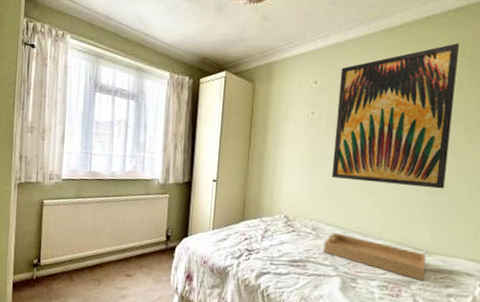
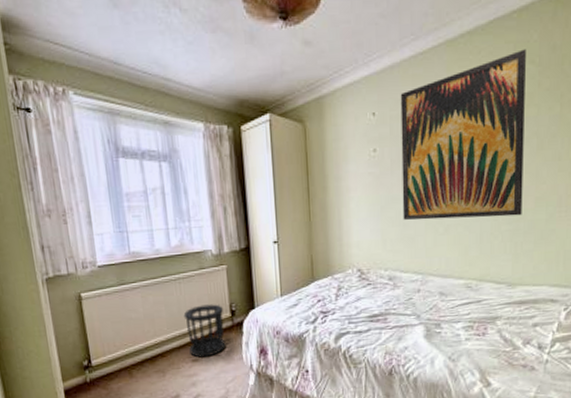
wastebasket: none [125,226,161,274] -> present [183,304,226,358]
serving tray: present [323,233,427,282] -> none [403,279,510,316]

